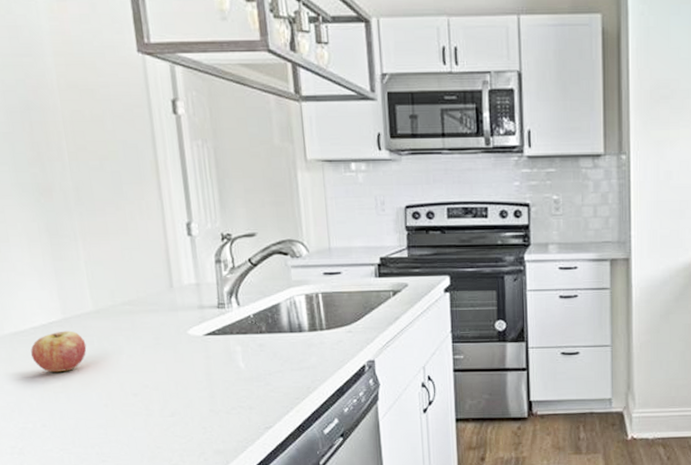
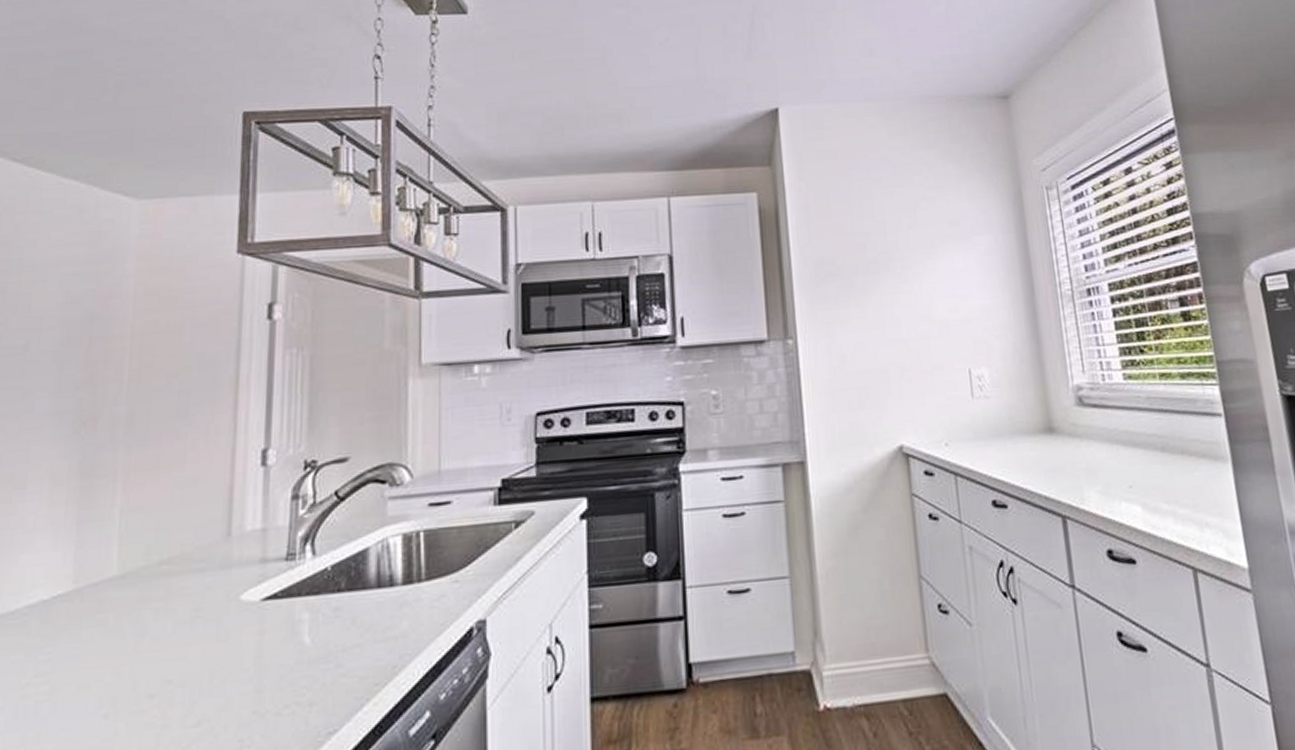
fruit: present [31,330,87,373] -> none [16,606,97,671]

